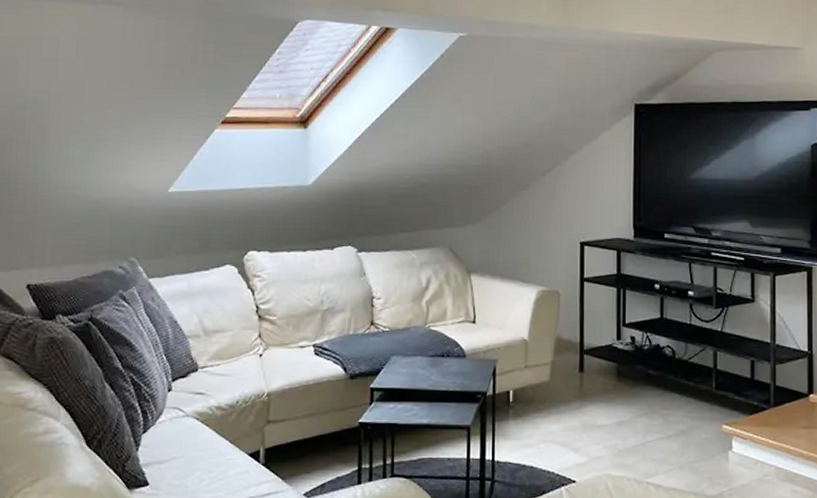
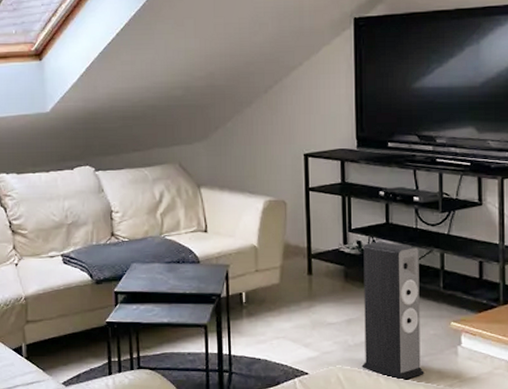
speaker: none [631,338,695,488] -> present [361,242,425,380]

